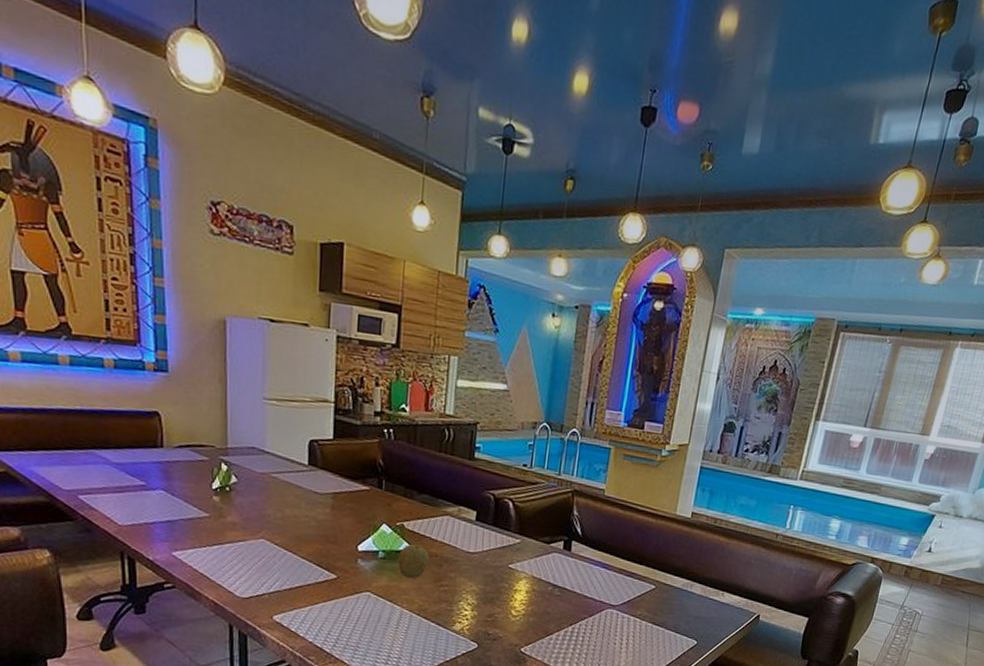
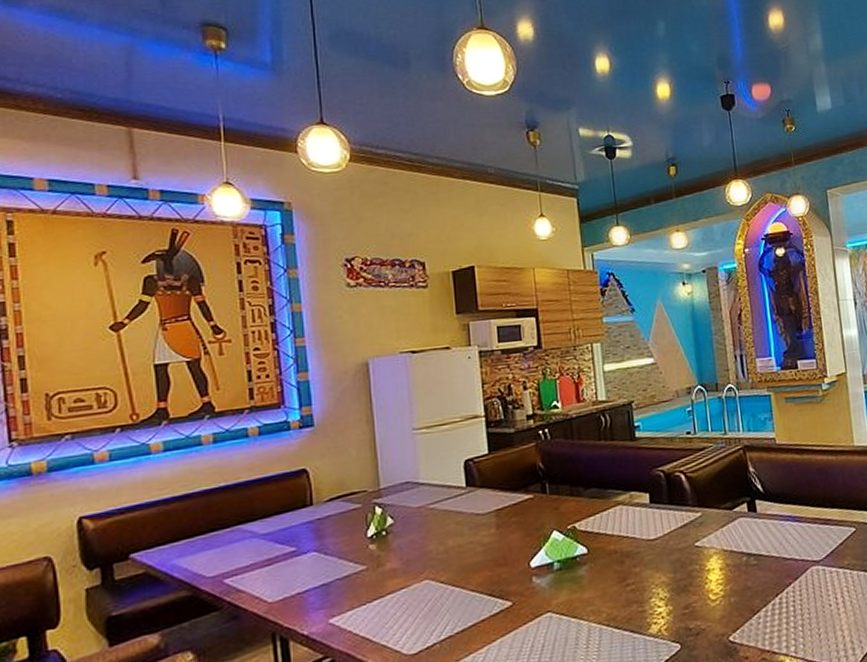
fruit: present [398,543,430,579] -> none [575,544,610,586]

